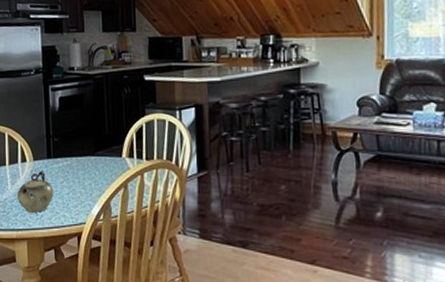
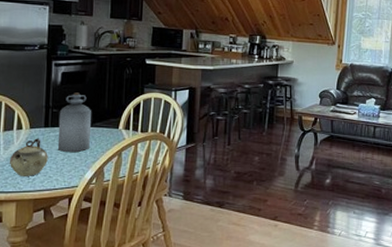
bottle: none [60,118,94,186] -> present [57,92,91,153]

